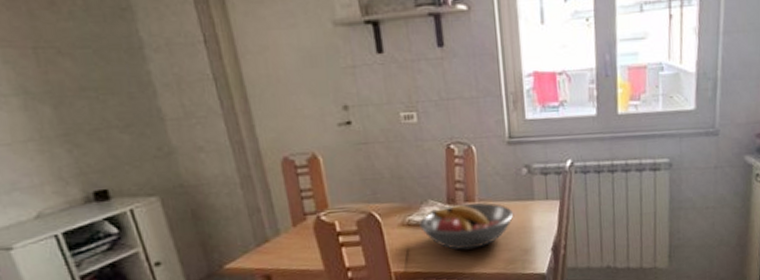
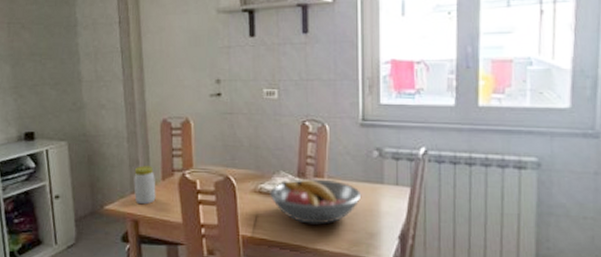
jar: none [256,212,289,258] -> present [133,165,156,205]

